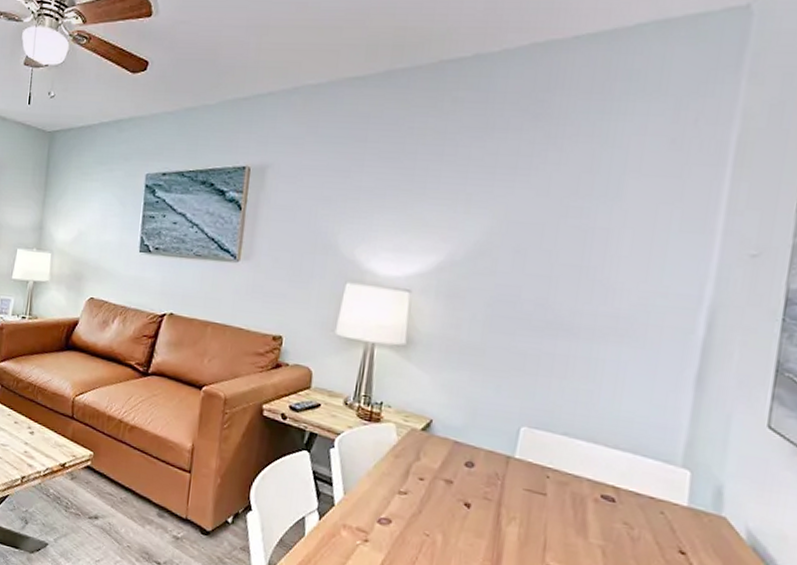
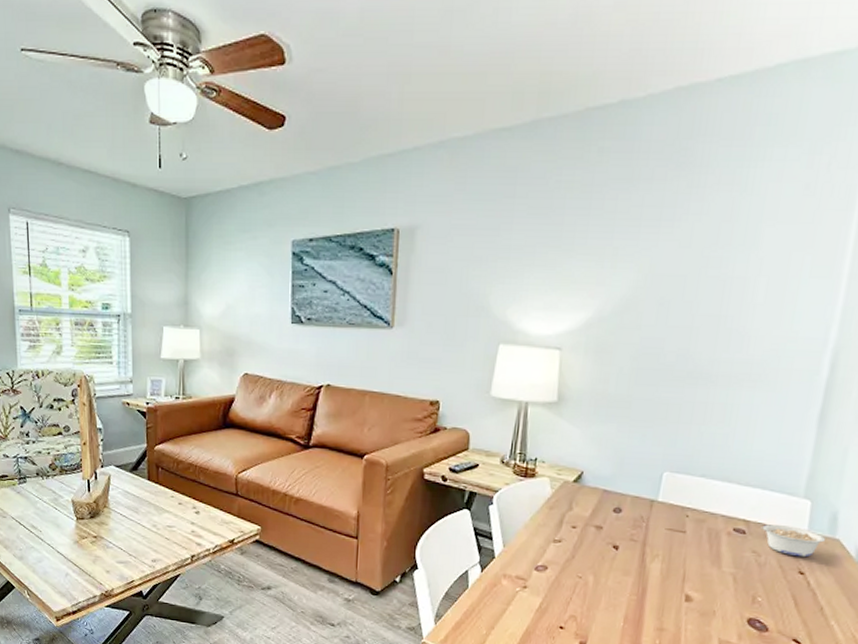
legume: none [634,493,710,535] -> present [762,524,826,558]

